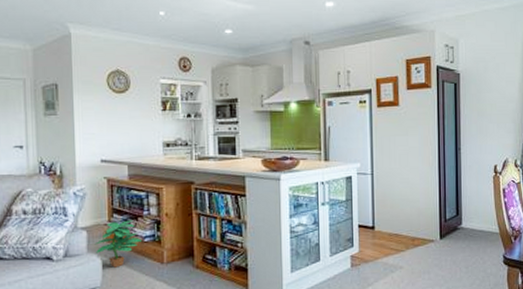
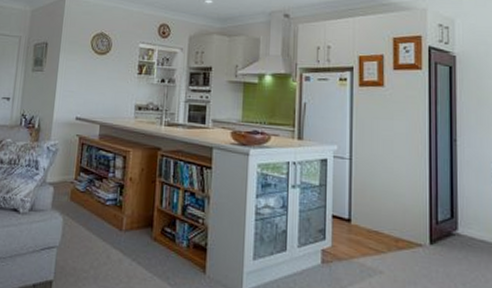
potted plant: present [94,220,141,268] -> none [59,180,104,229]

